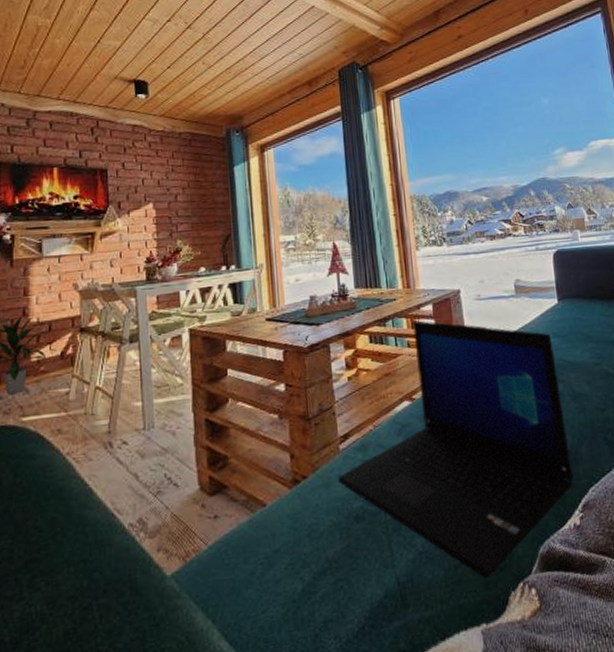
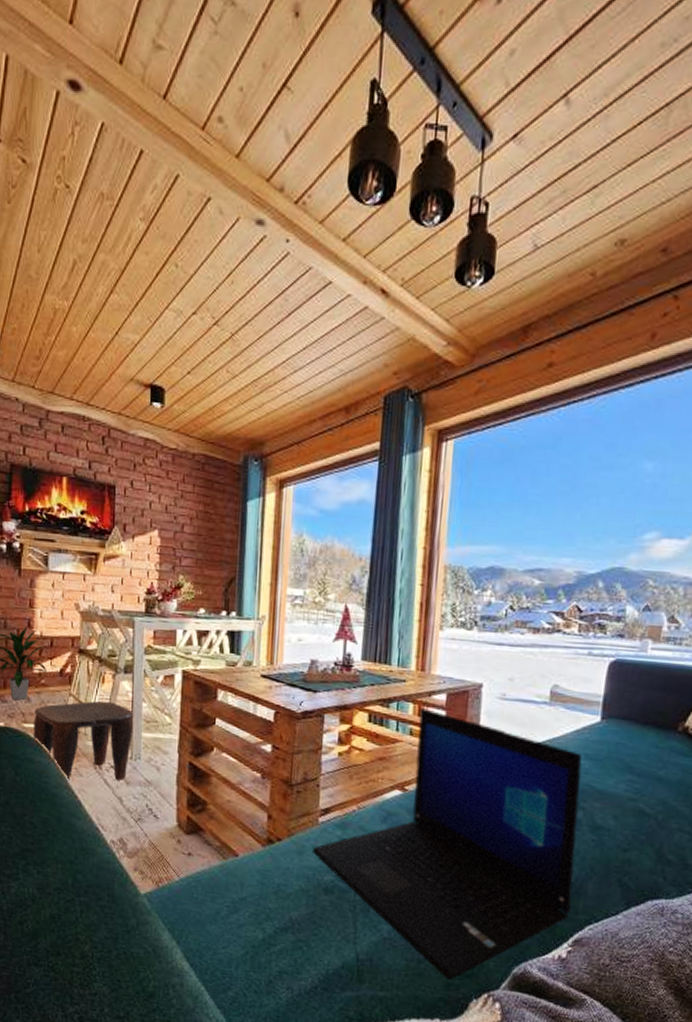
stool: none [33,374,145,469] -> present [33,700,134,782]

